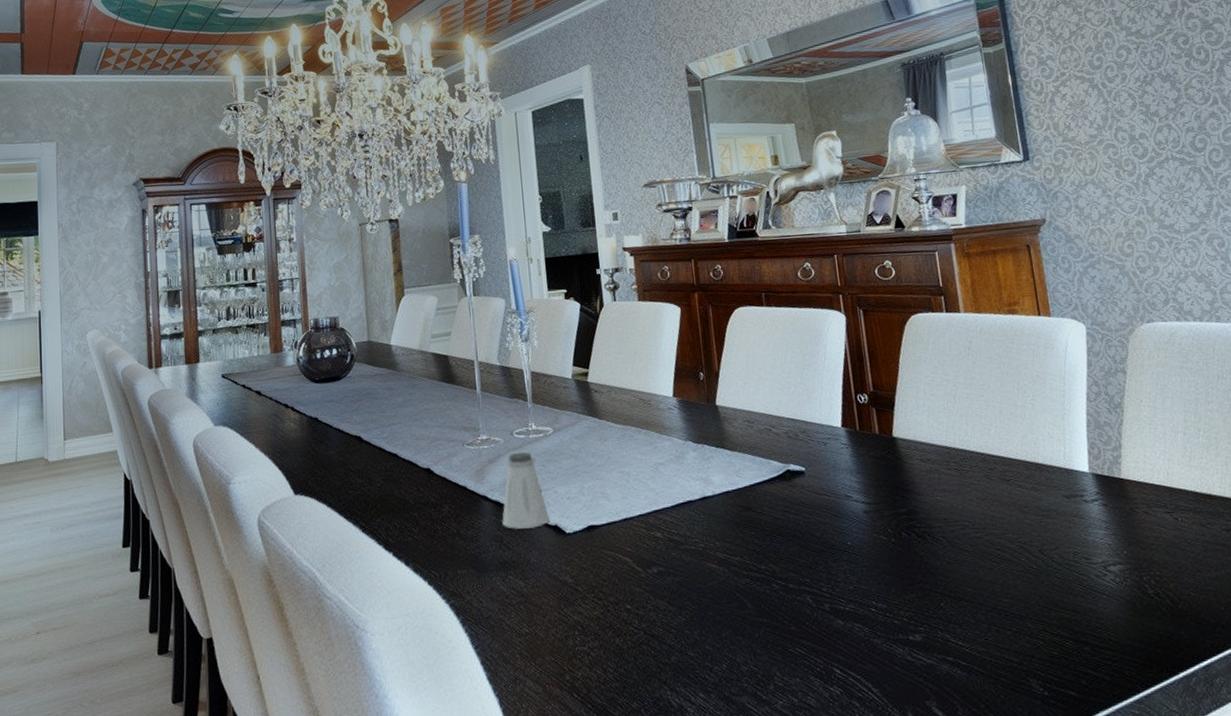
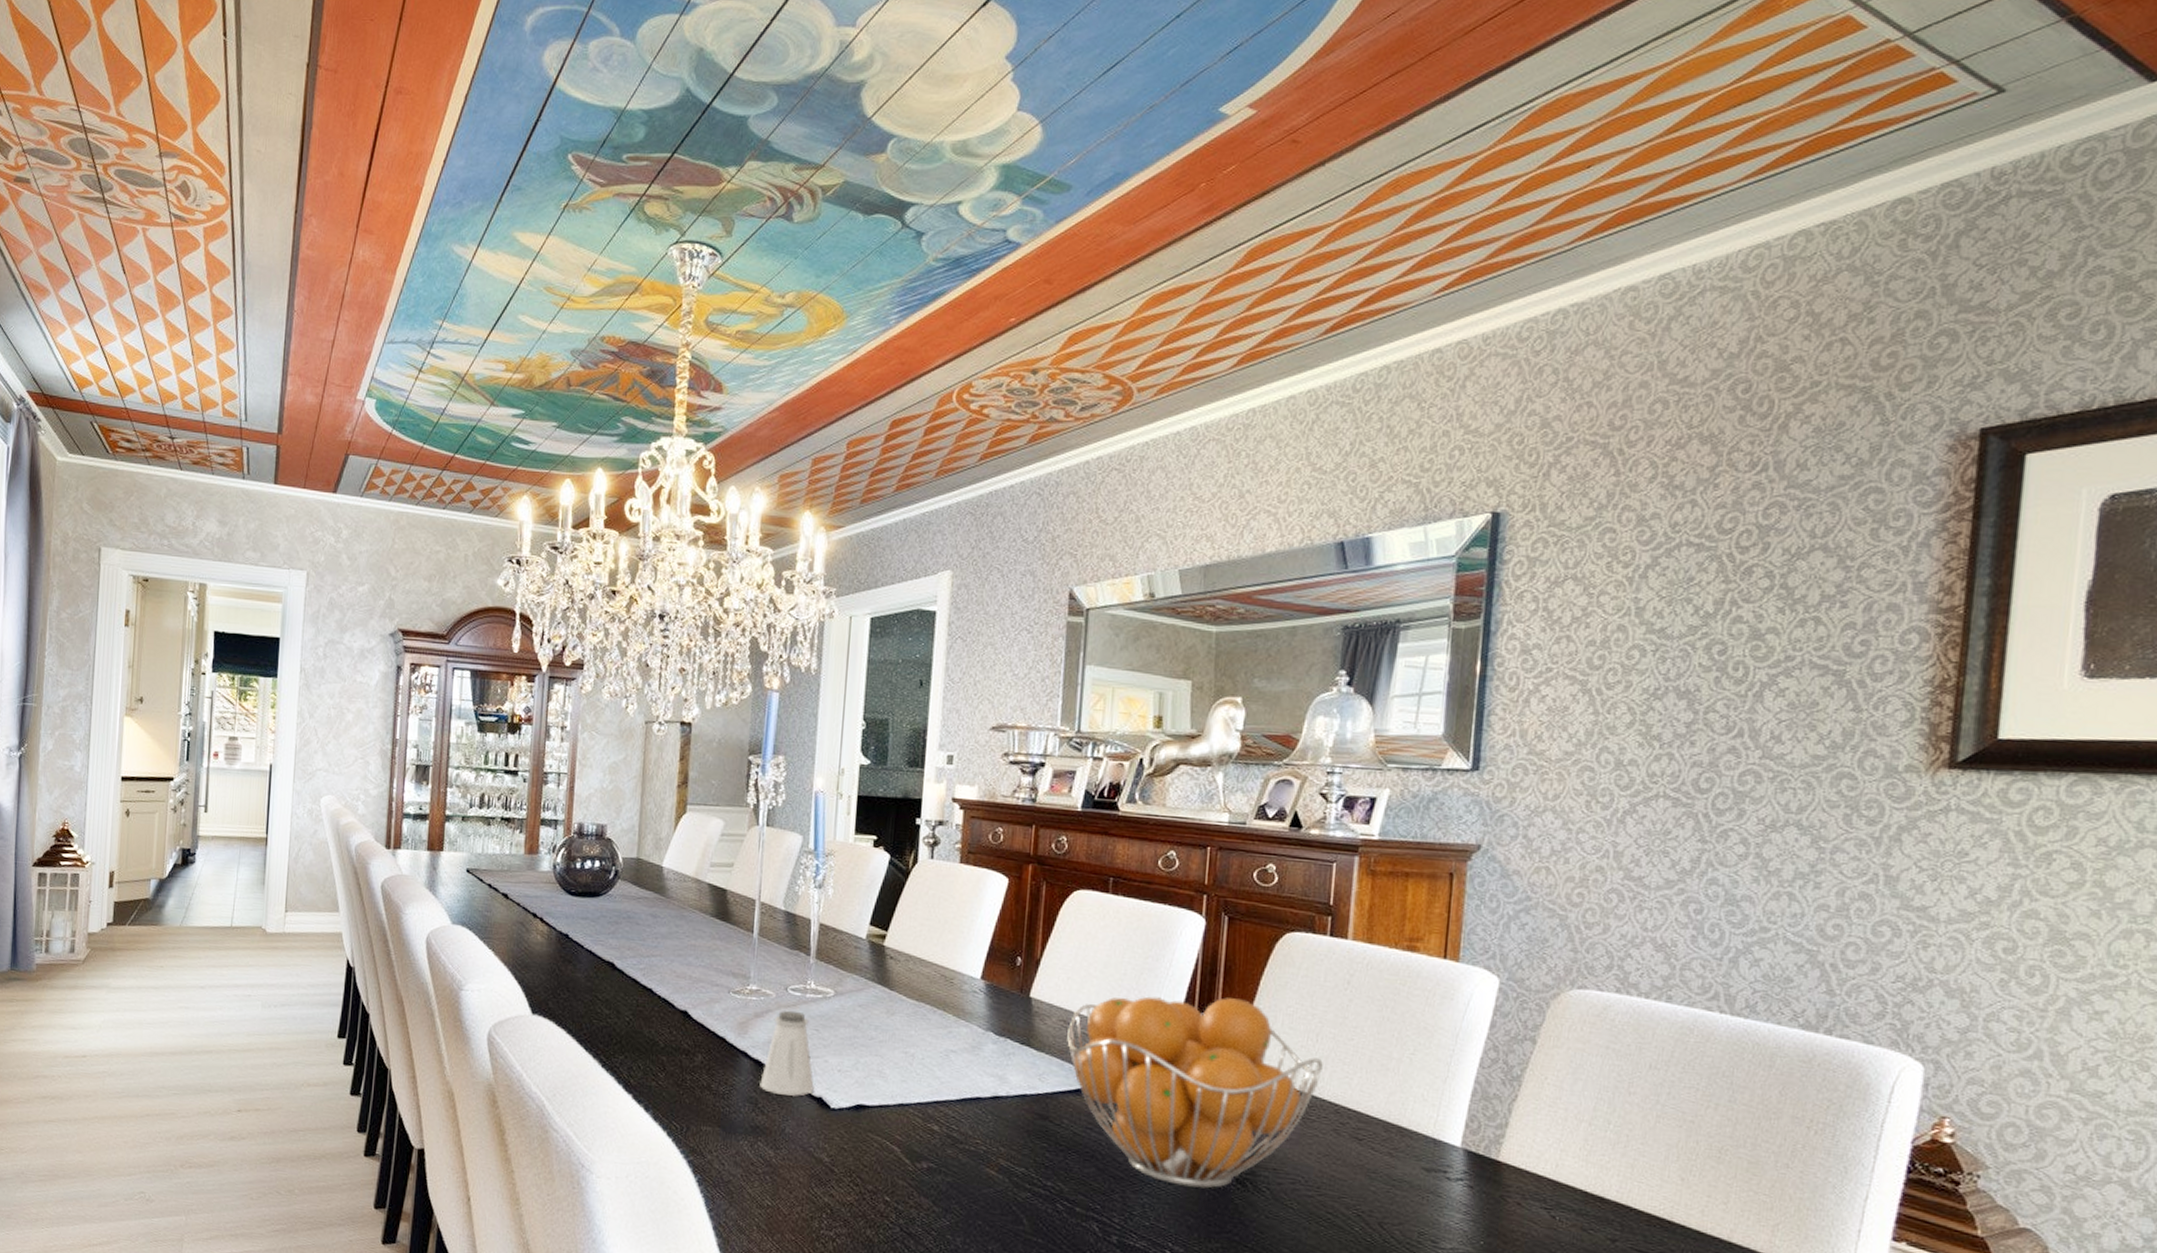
fruit basket: none [753,377,965,548] -> present [1067,996,1323,1189]

